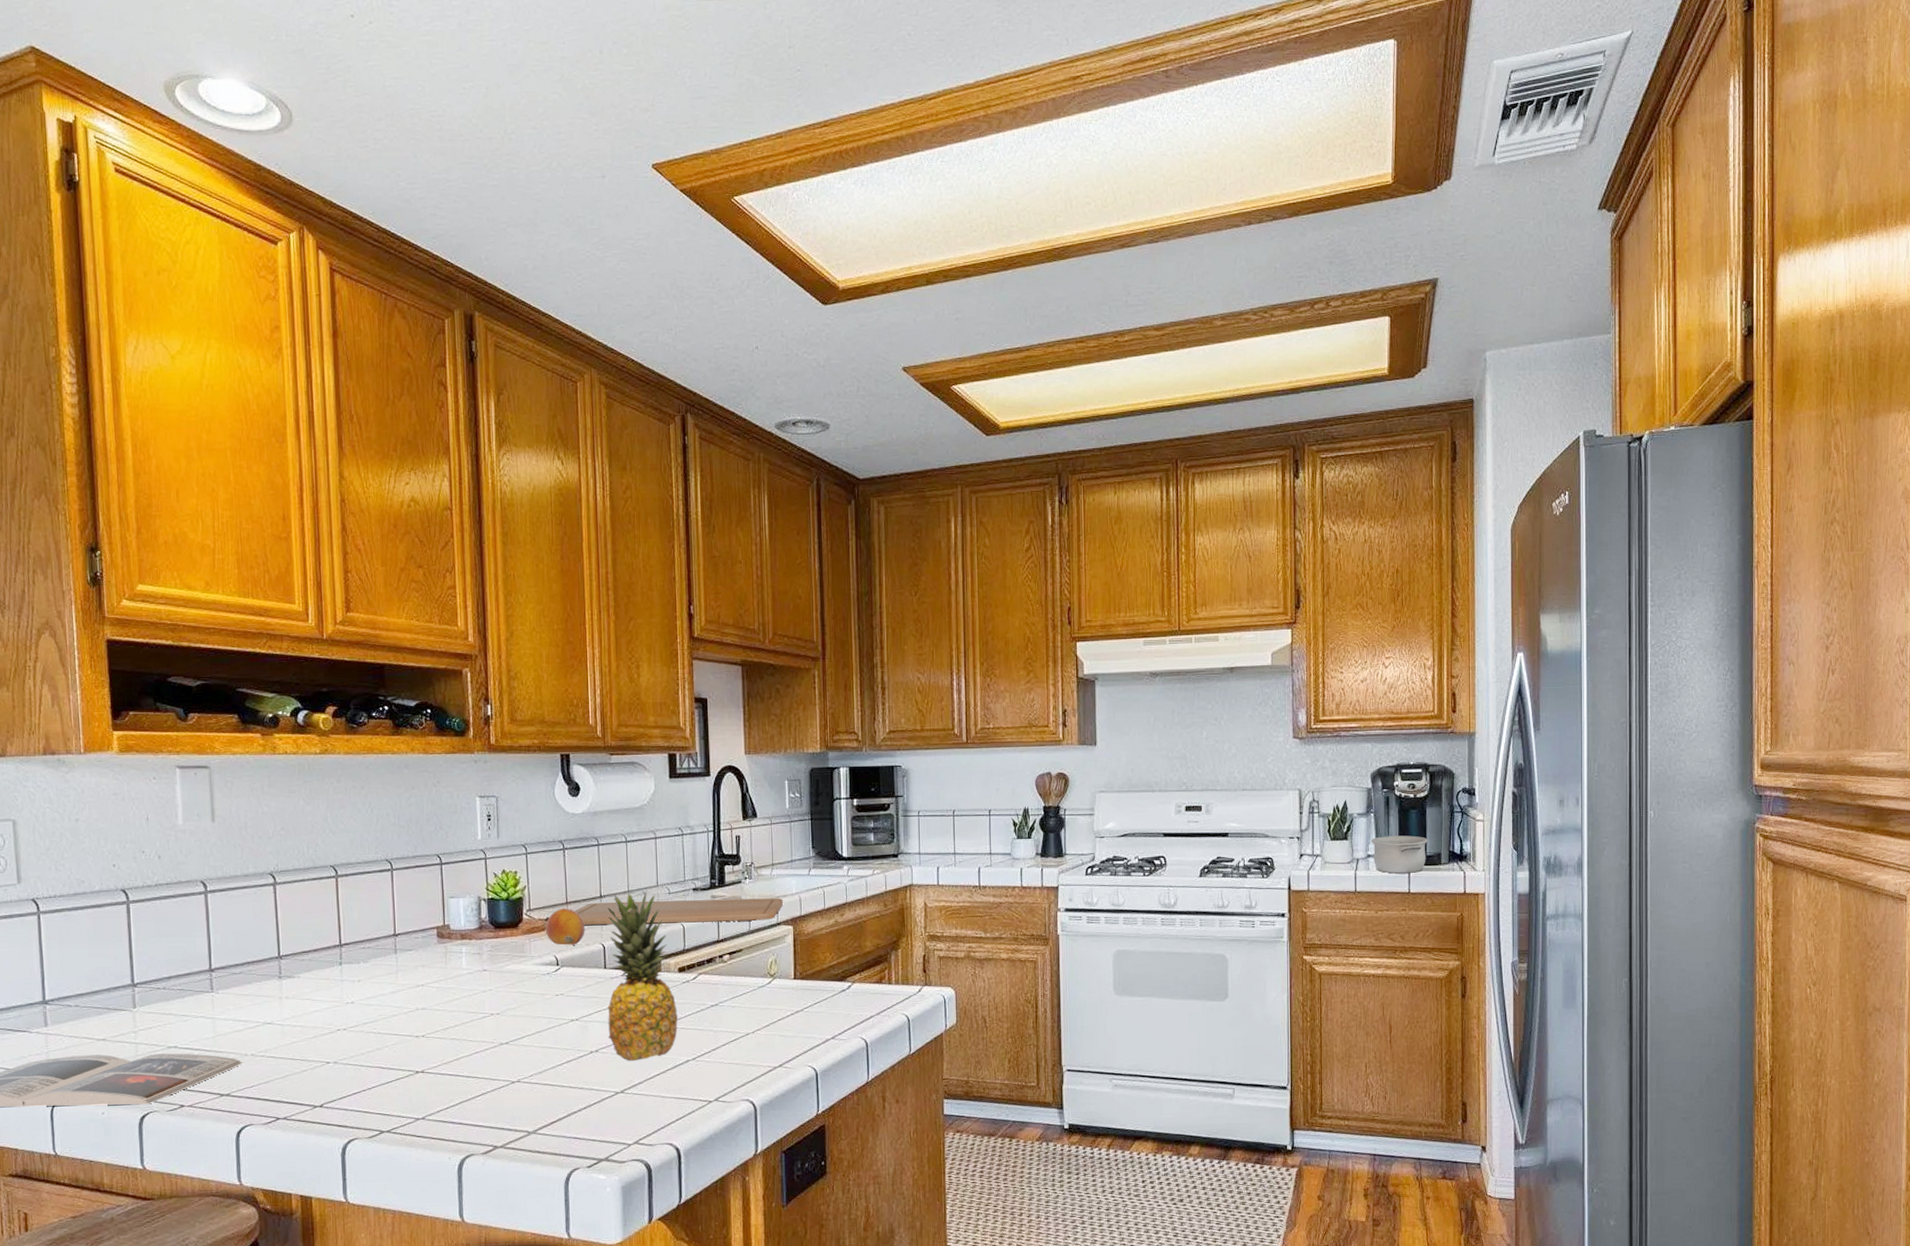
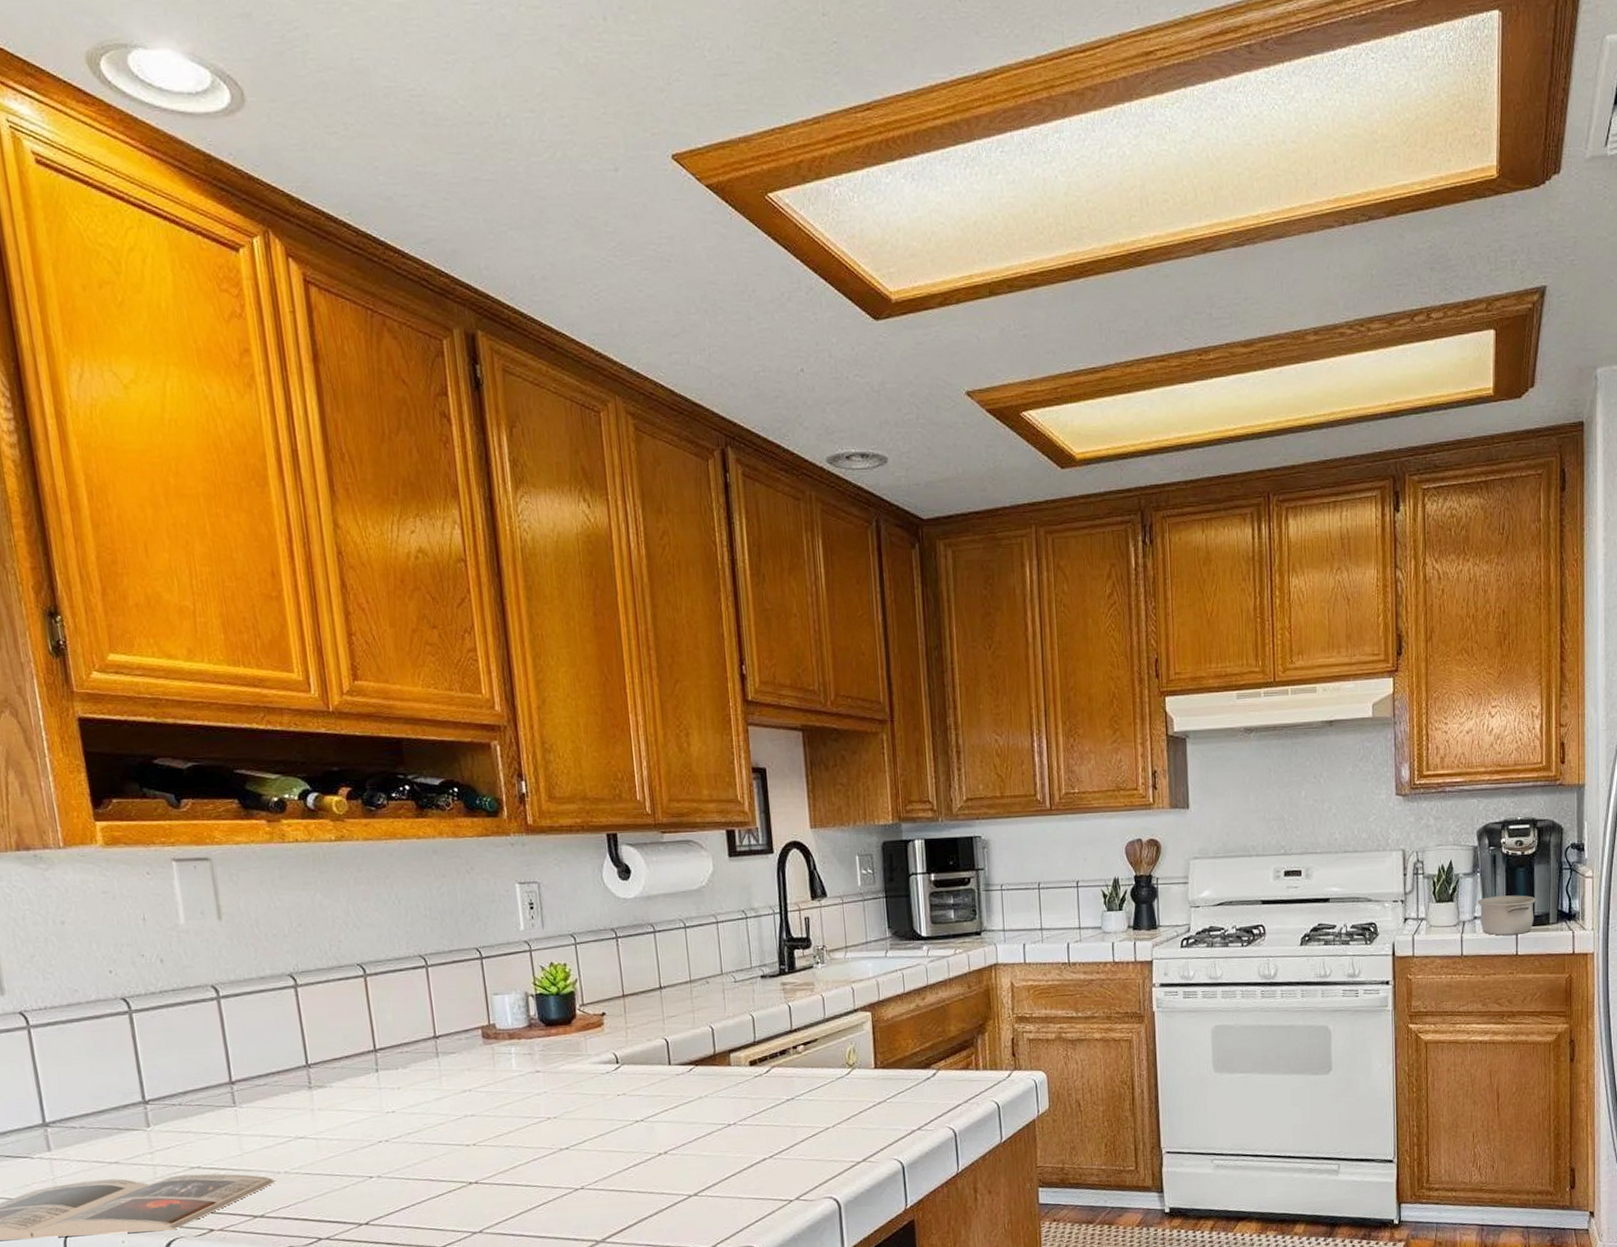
fruit: present [545,908,585,946] -> none [601,1001,646,1042]
chopping board: present [574,898,783,926] -> none [632,982,859,1019]
fruit: present [607,891,678,1062] -> none [668,980,752,1163]

